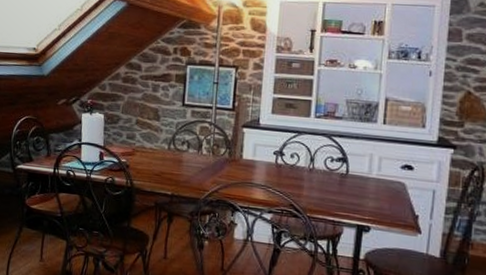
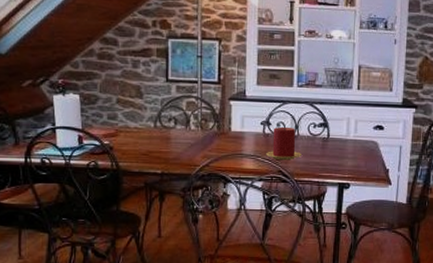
candle: none [277,158,316,195] -> present [266,126,302,161]

